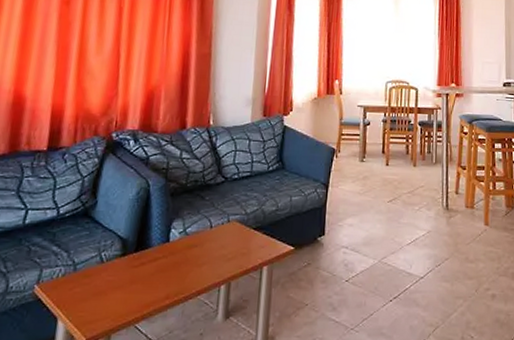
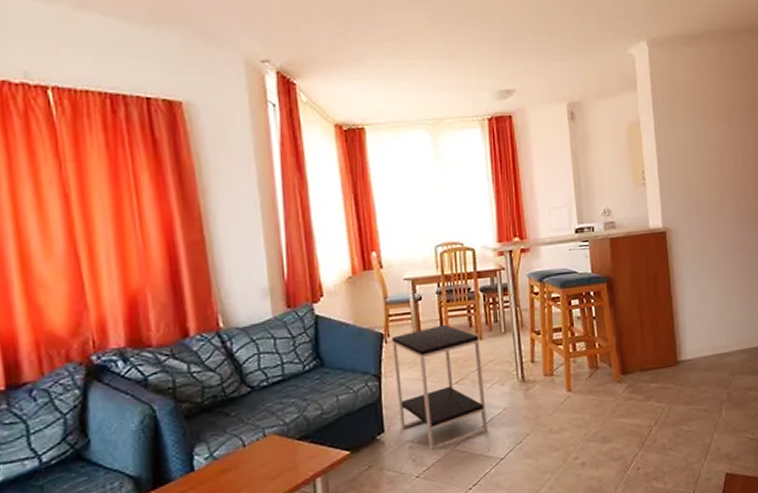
side table: none [339,148,414,260] -> present [391,324,487,451]

